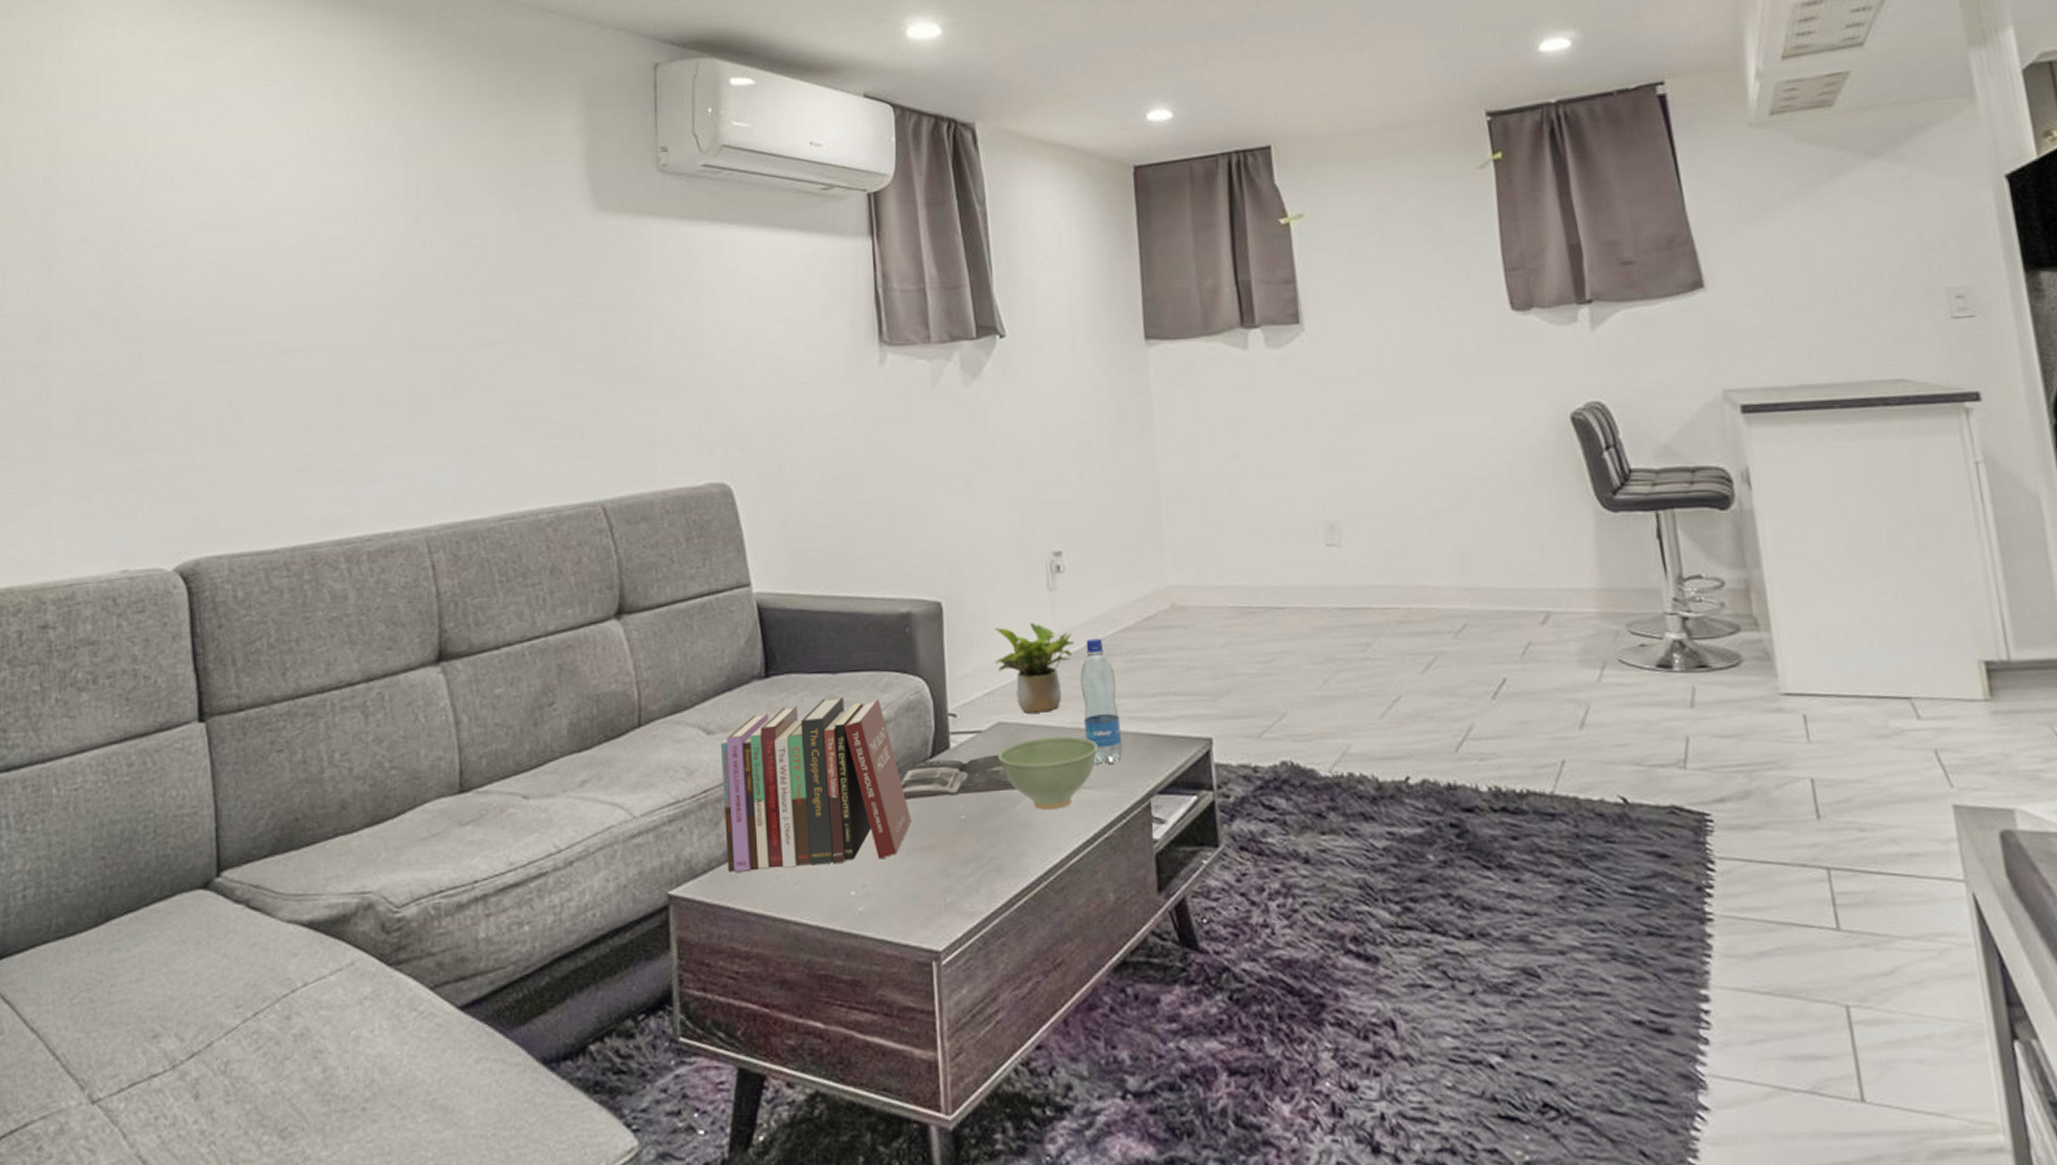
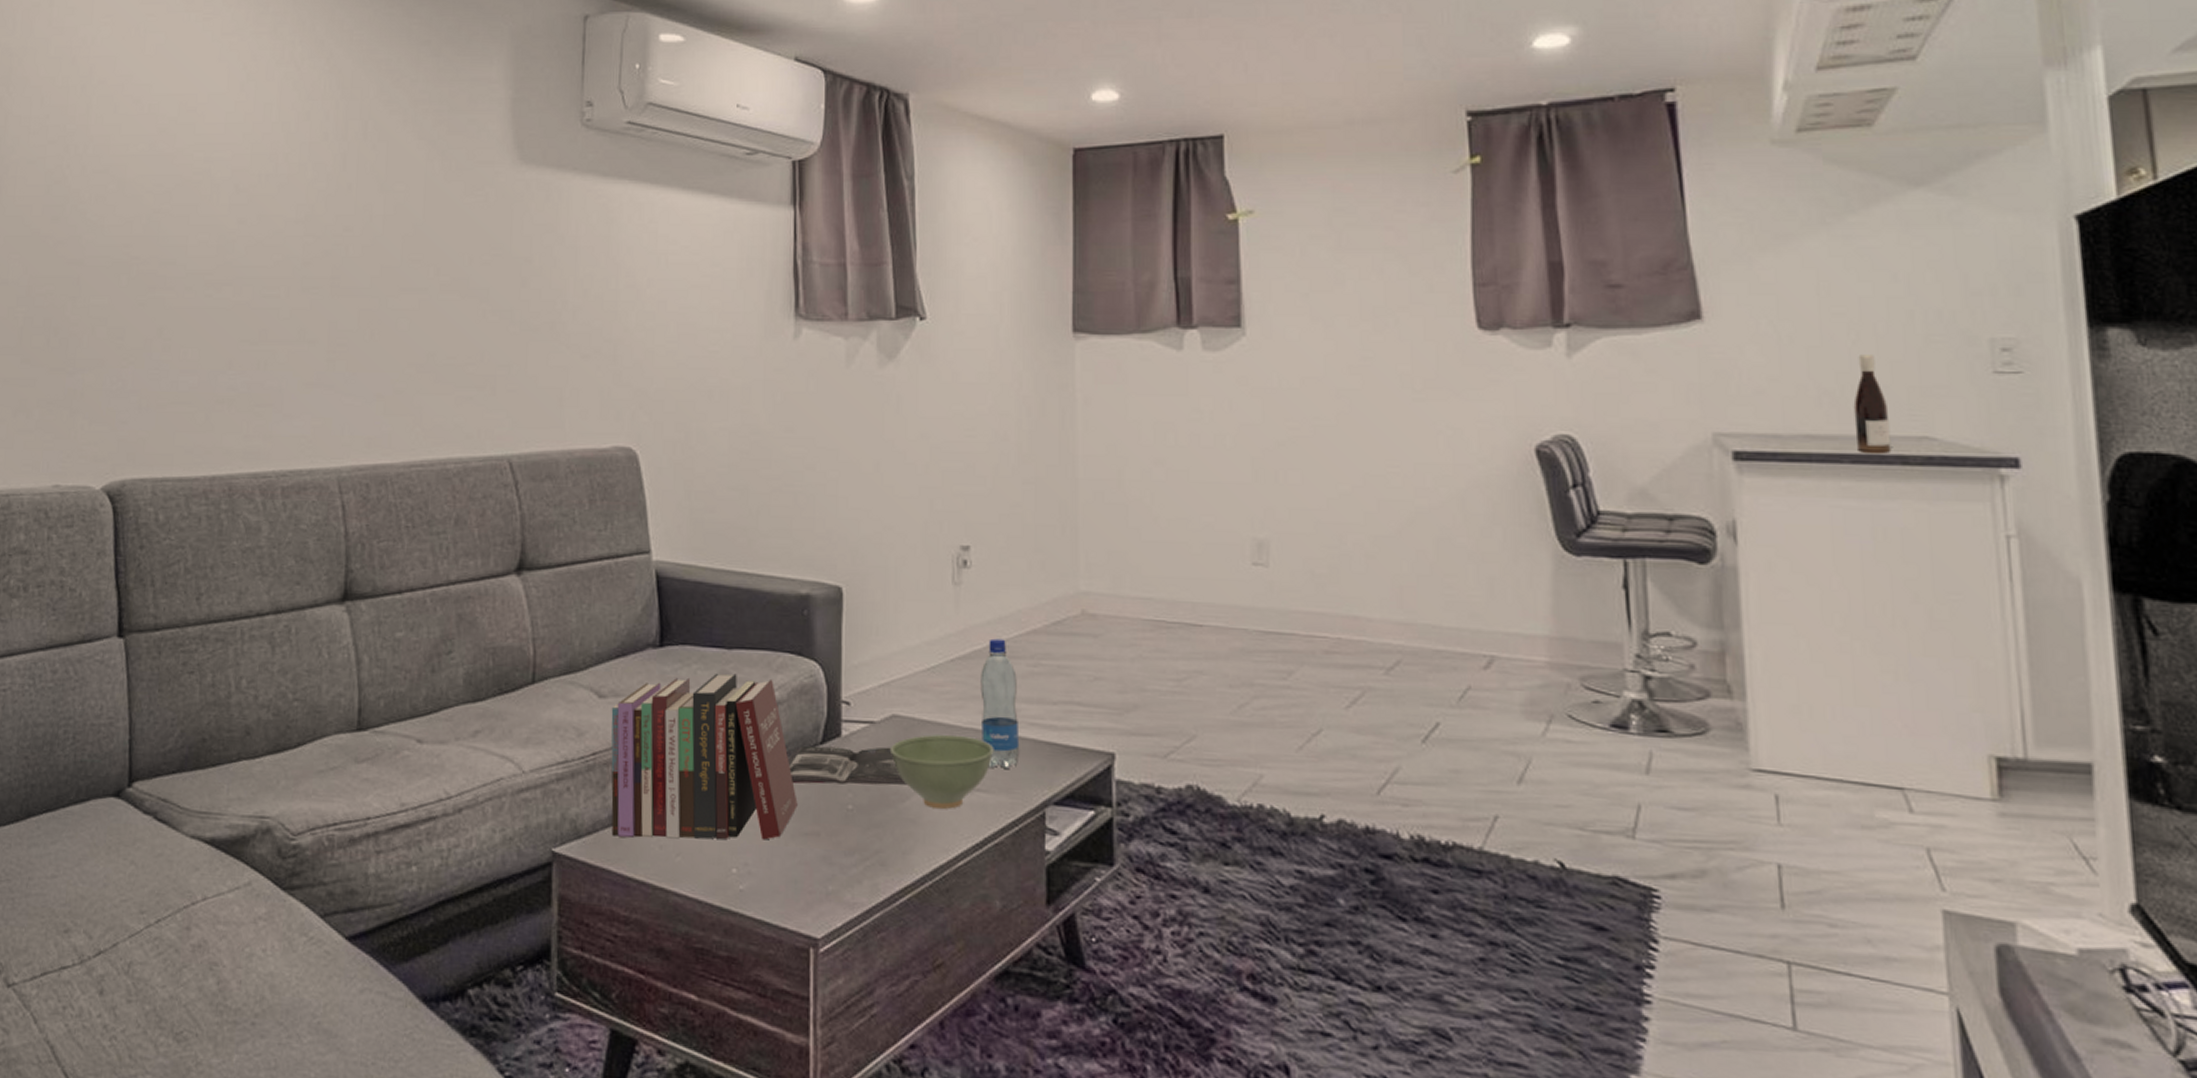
potted plant: present [994,623,1074,713] -> none [892,617,976,710]
bottle: none [1838,309,1874,399] -> present [1853,354,1892,455]

